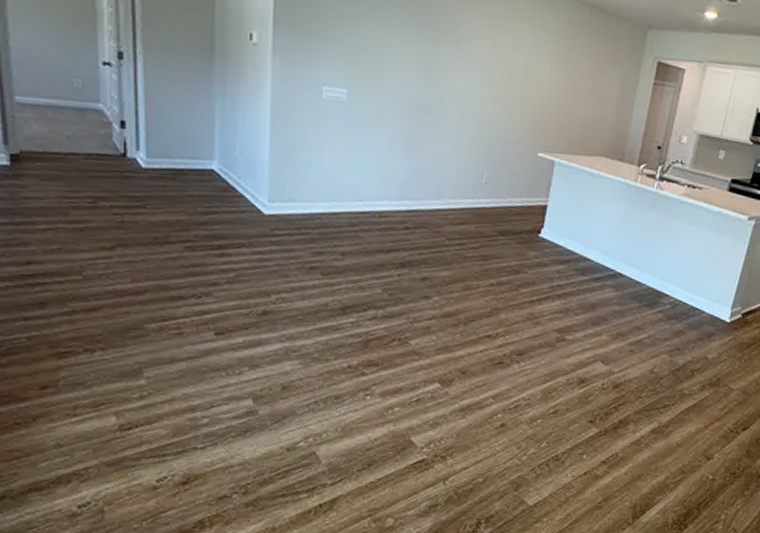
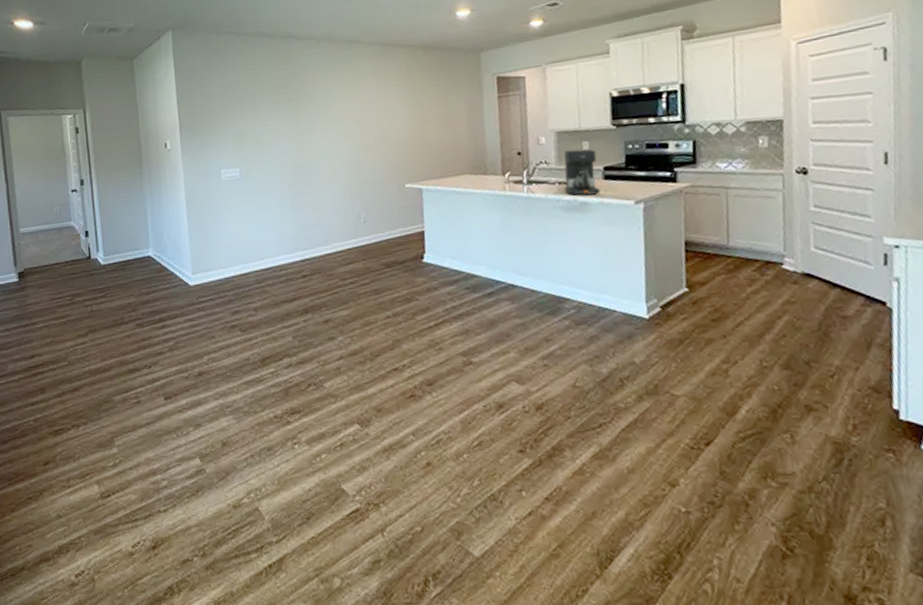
coffee maker: none [691,156,729,204] -> present [564,148,601,196]

